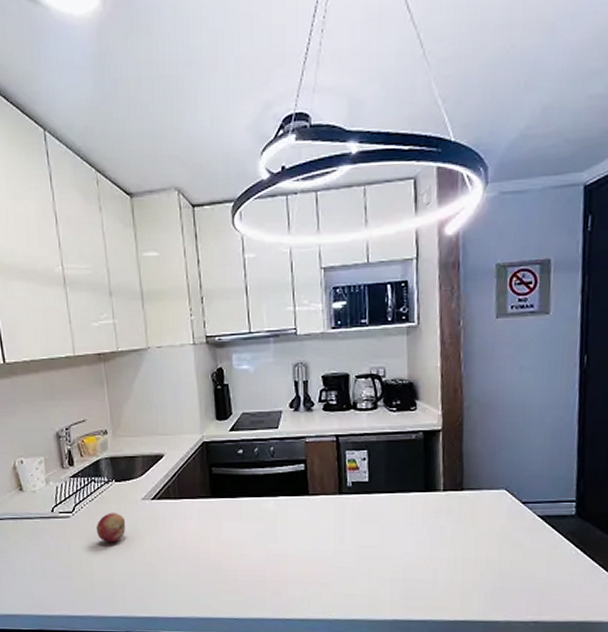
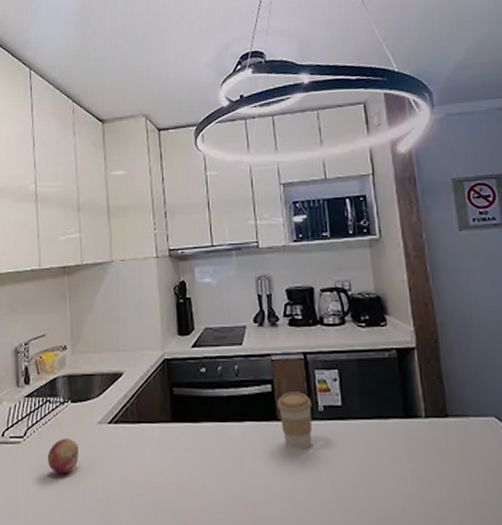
coffee cup: none [309,470,341,519] -> present [277,392,312,449]

